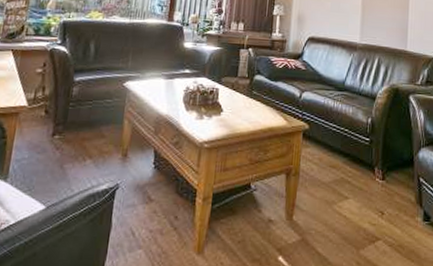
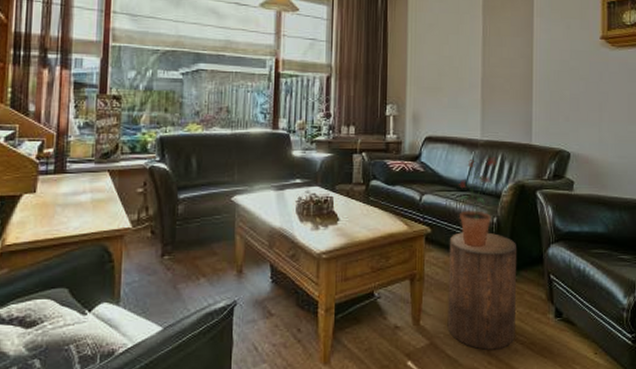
stool: none [319,130,389,250] -> present [447,232,516,350]
potted plant: none [335,59,375,147] -> present [458,156,498,248]

